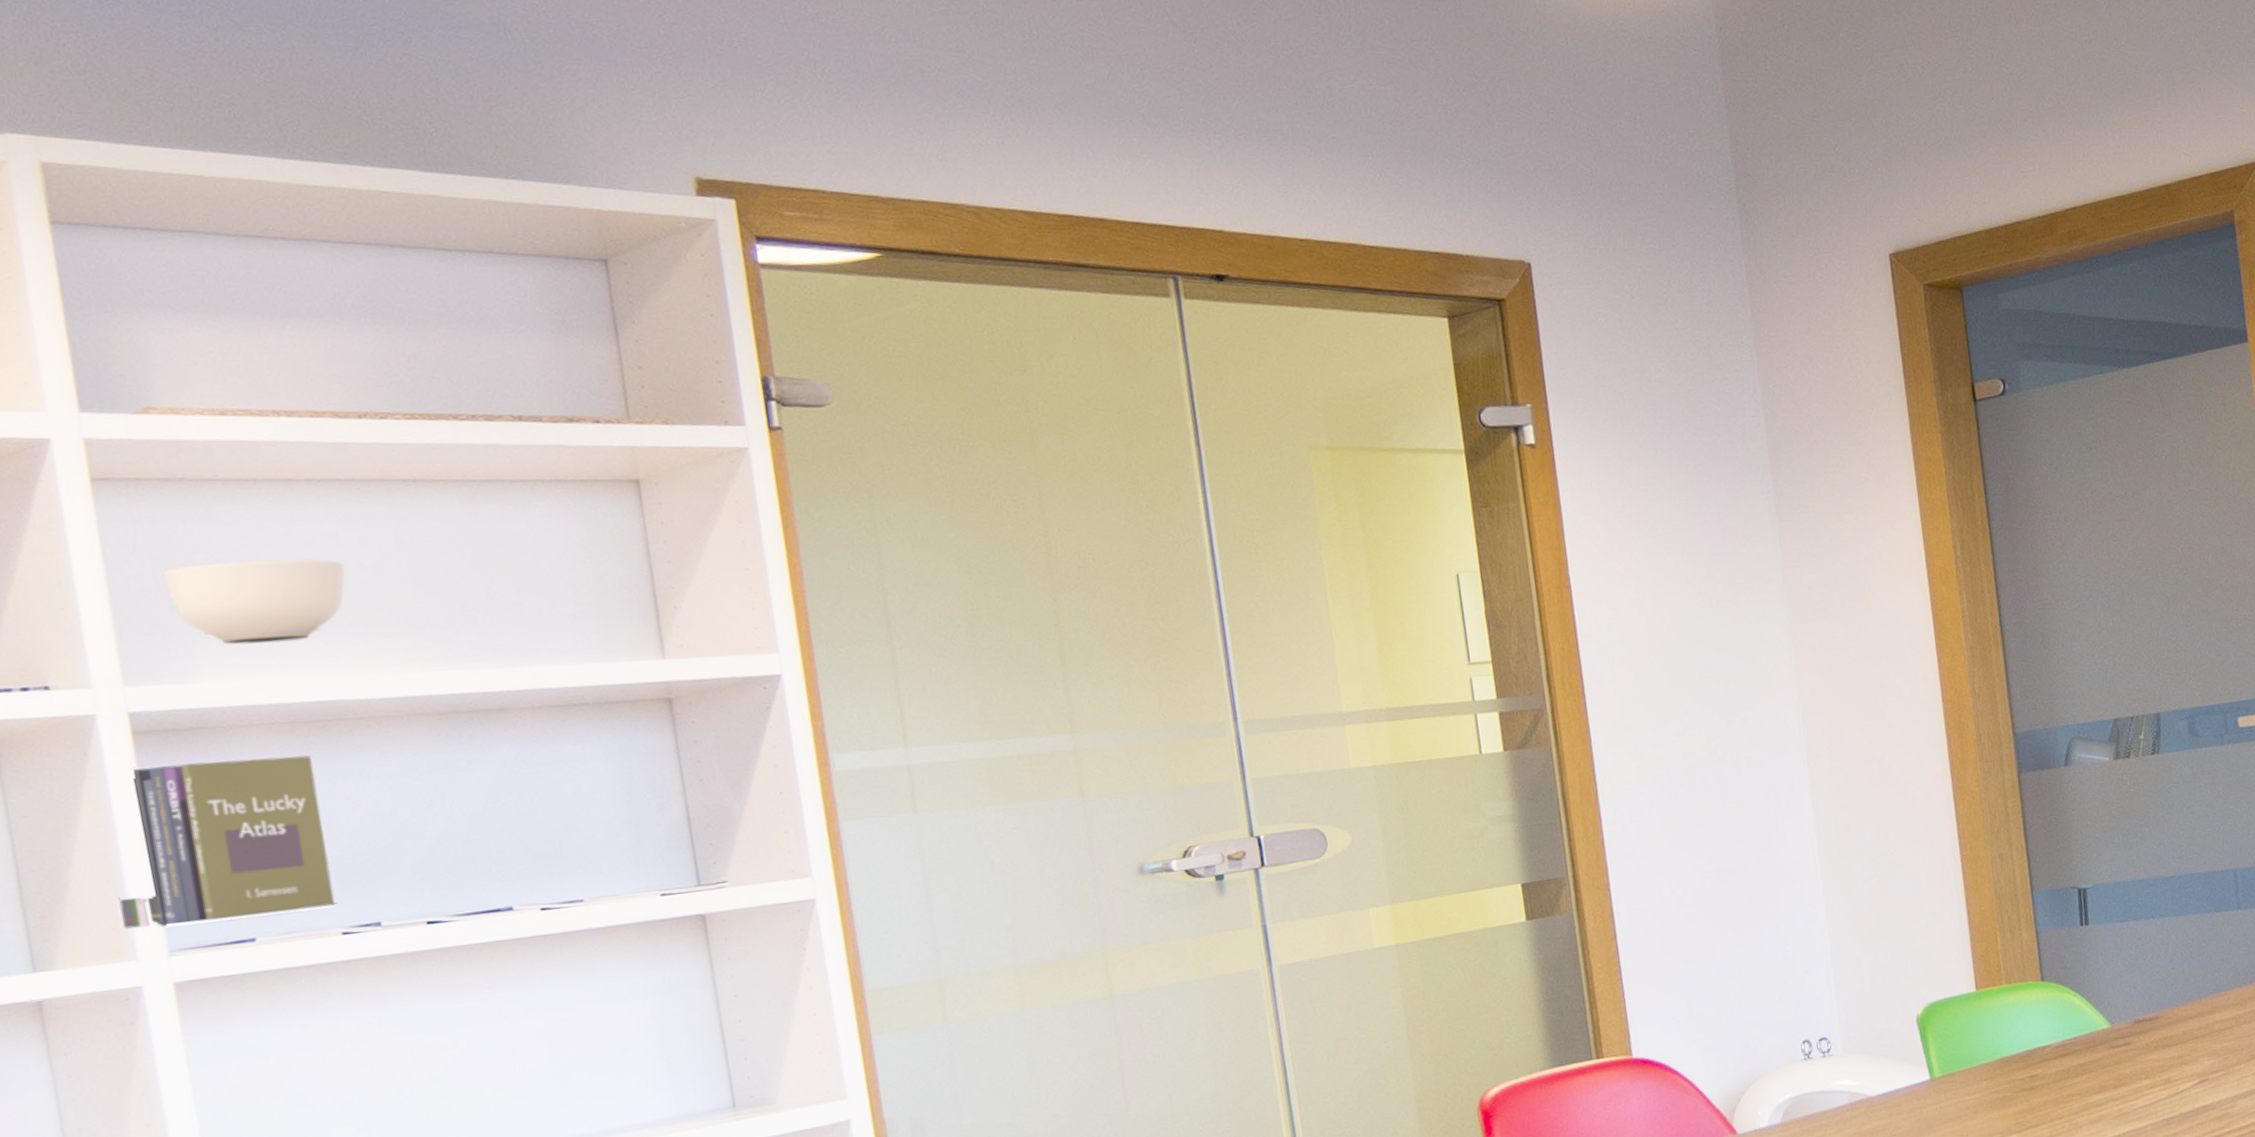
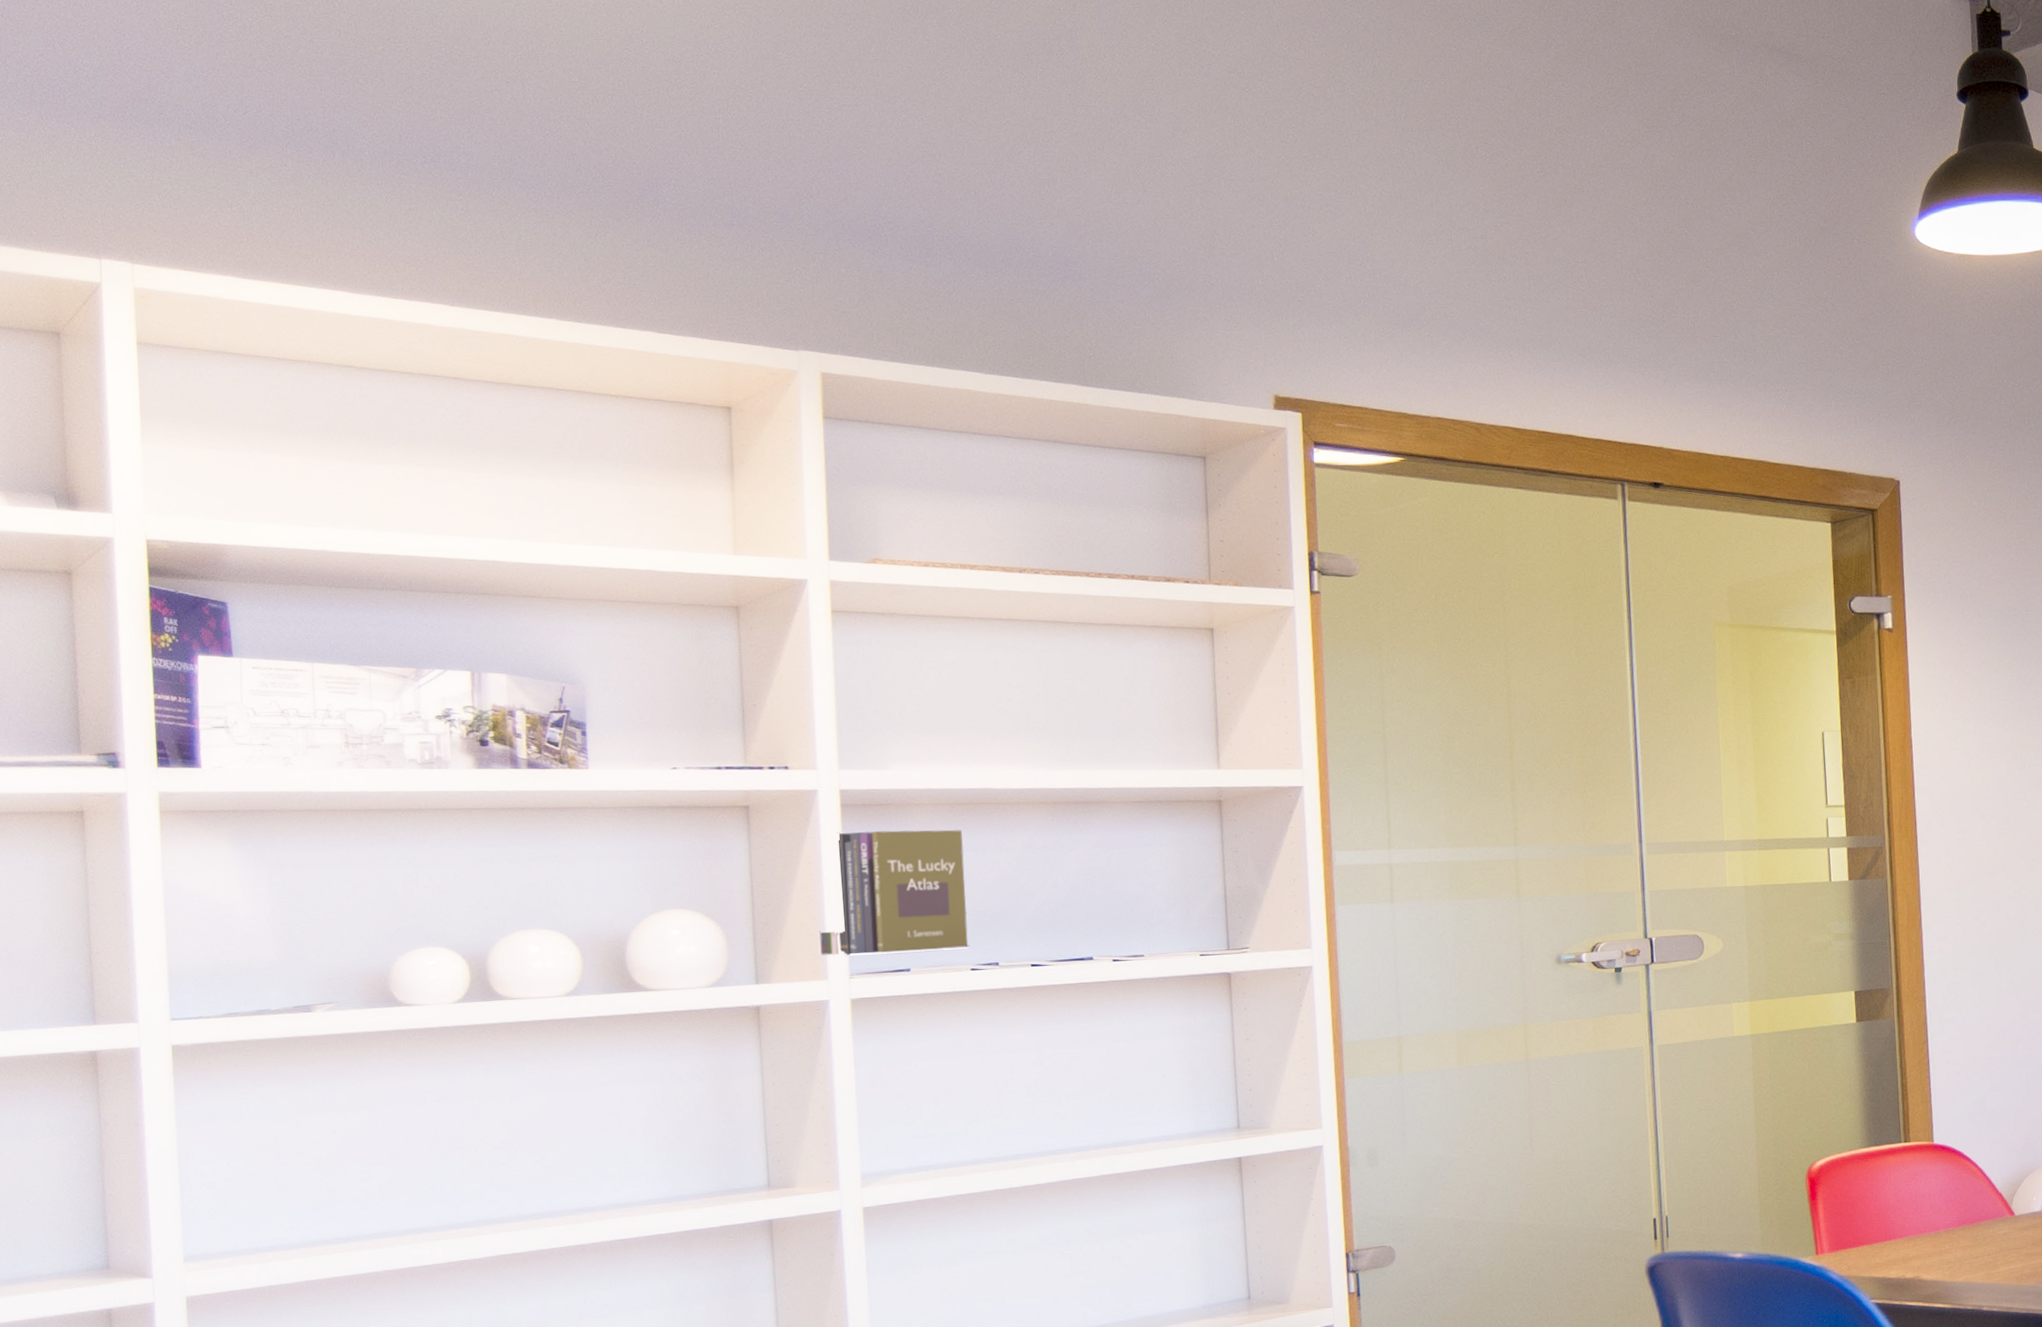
bowl: present [162,559,345,645] -> none [873,678,999,742]

